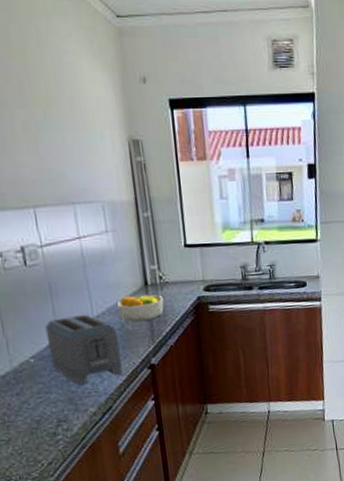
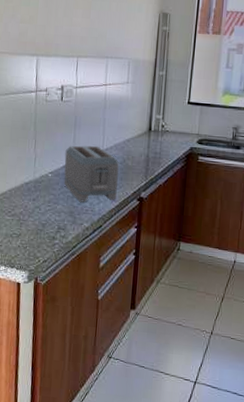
fruit bowl: present [117,294,164,323] -> none [123,137,162,160]

